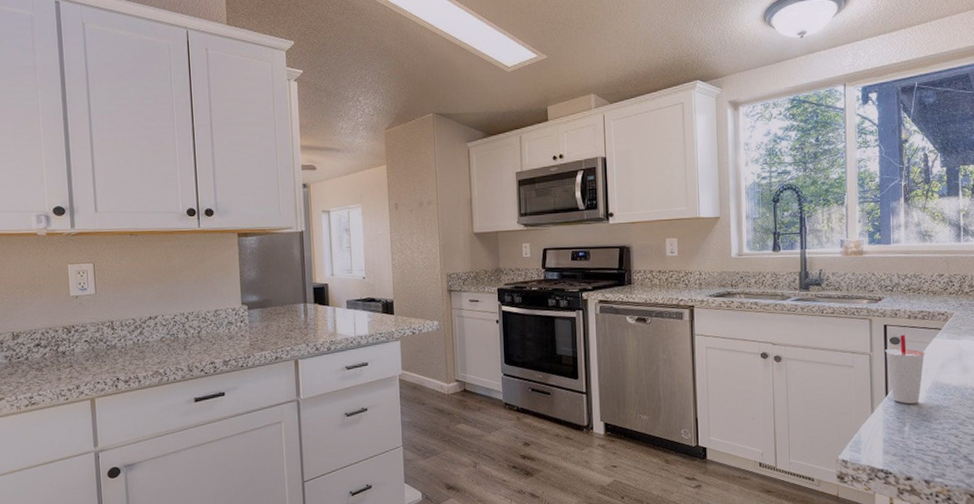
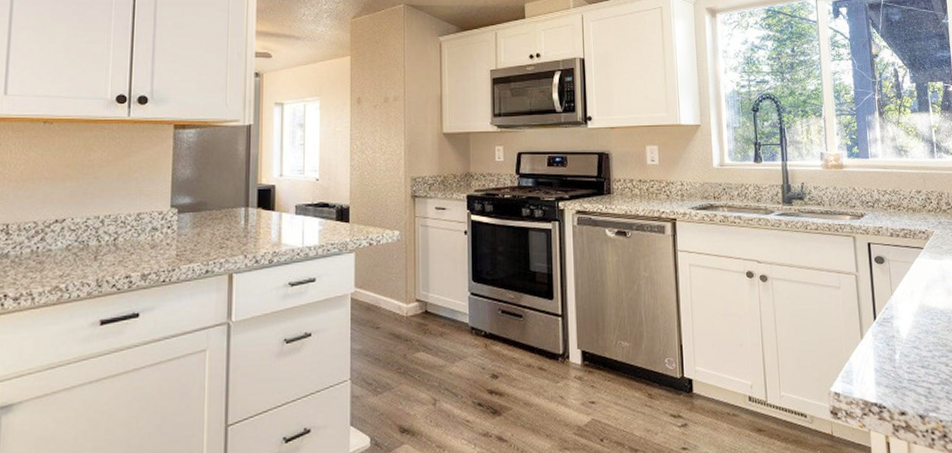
cup: present [885,334,926,404] -> none [870,253,910,330]

